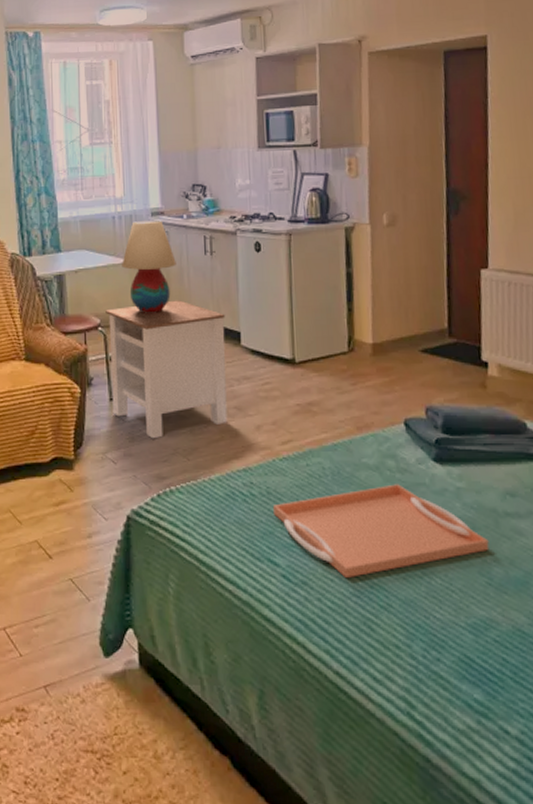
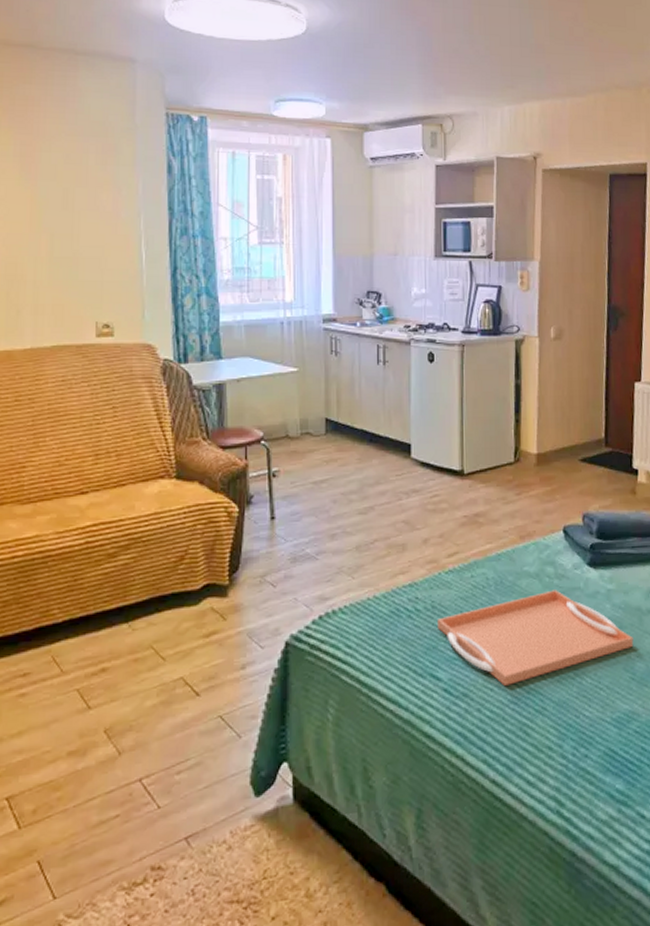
side table: present [106,300,228,439] -> none [270,411,396,559]
table lamp: present [122,220,176,313] -> none [289,328,347,425]

